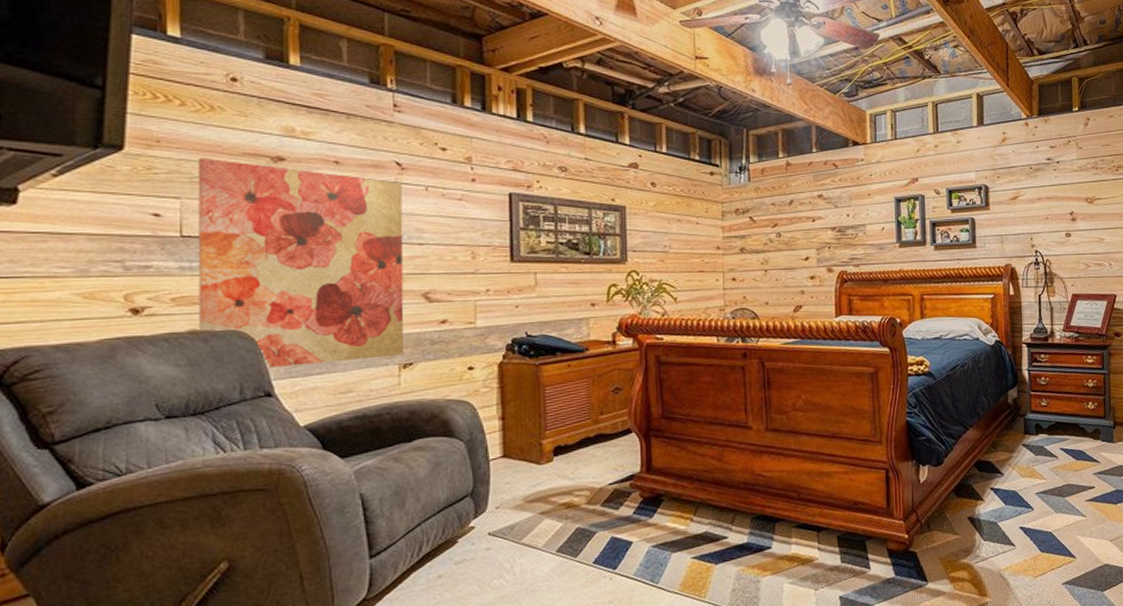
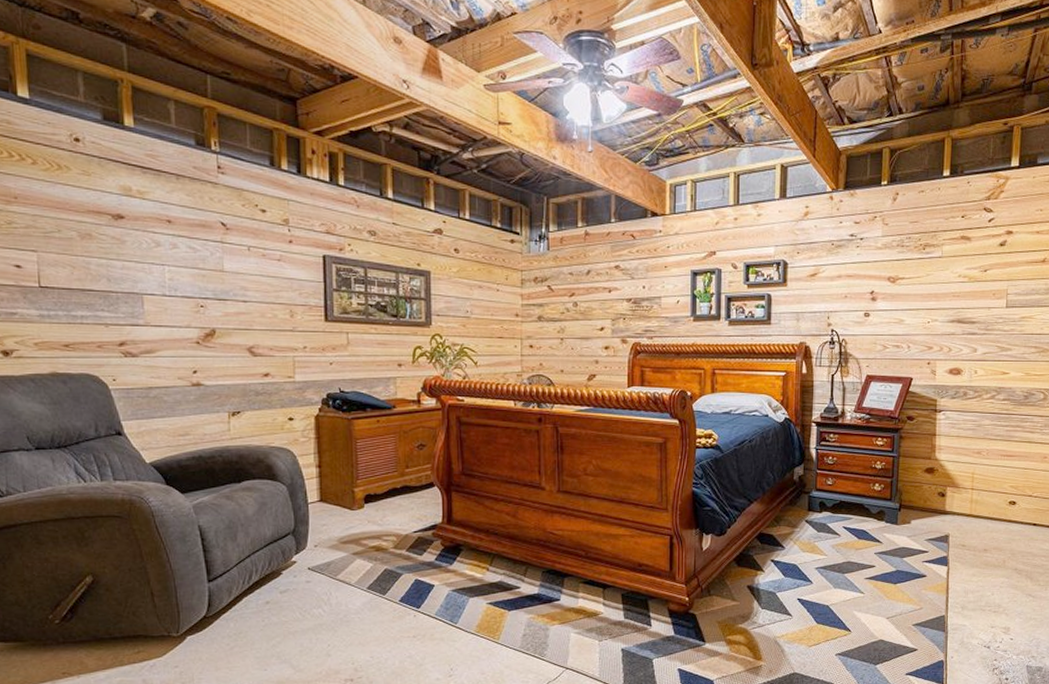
wall art: present [197,157,404,369] -> none [50,213,232,410]

